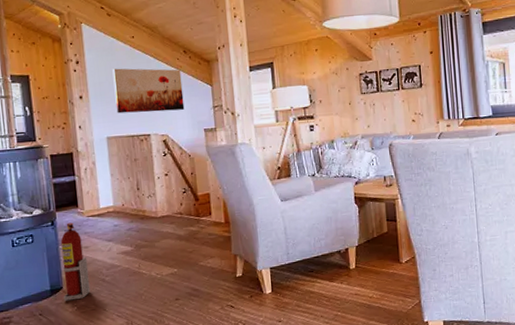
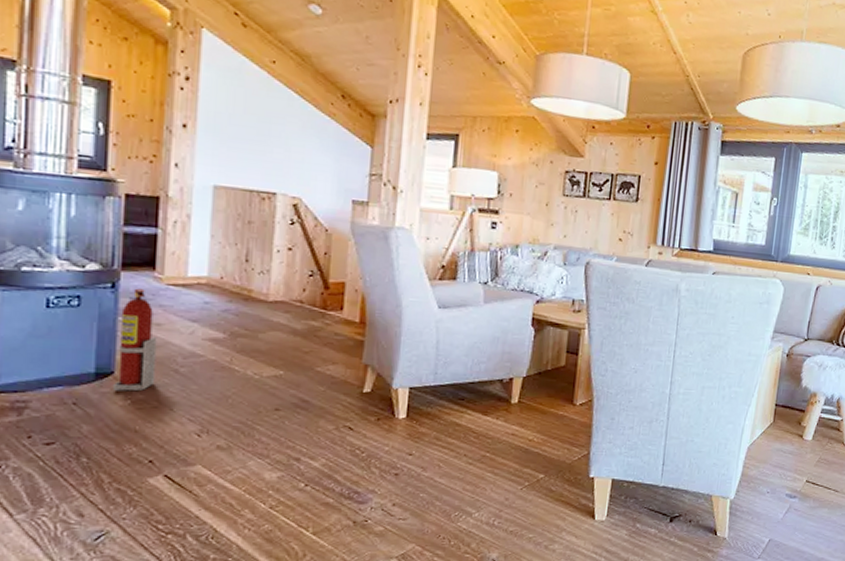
wall art: present [112,68,185,114] -> none [233,97,334,170]

